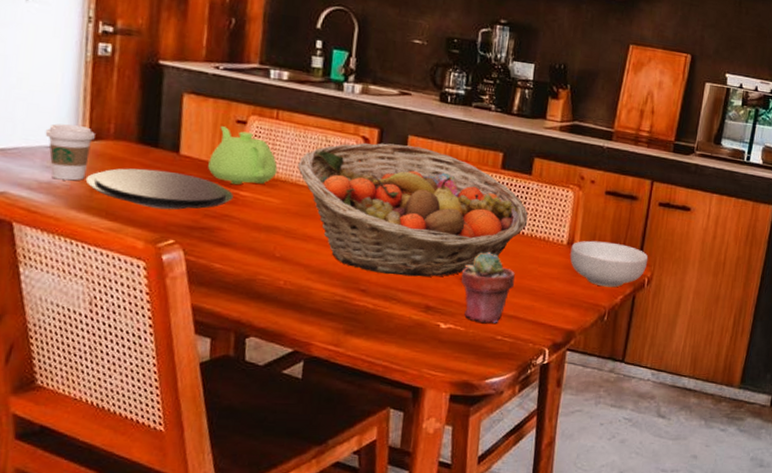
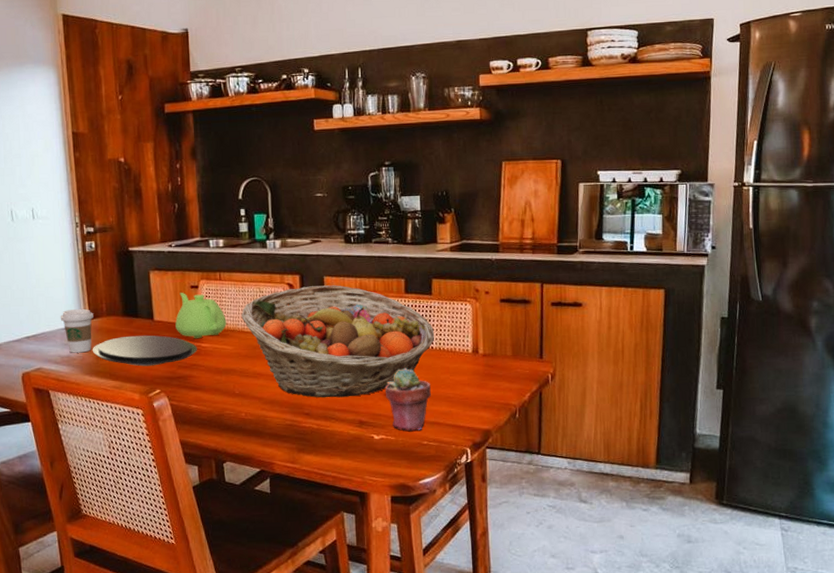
cereal bowl: present [570,240,649,288] -> none [476,345,549,387]

